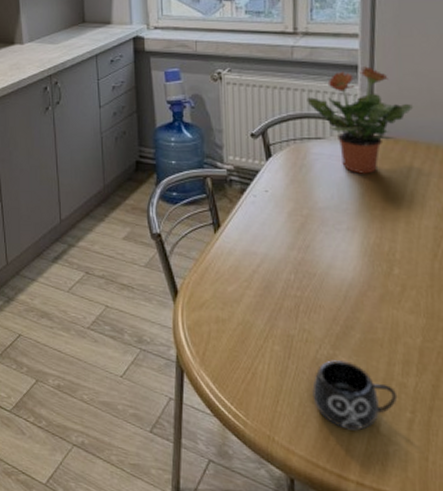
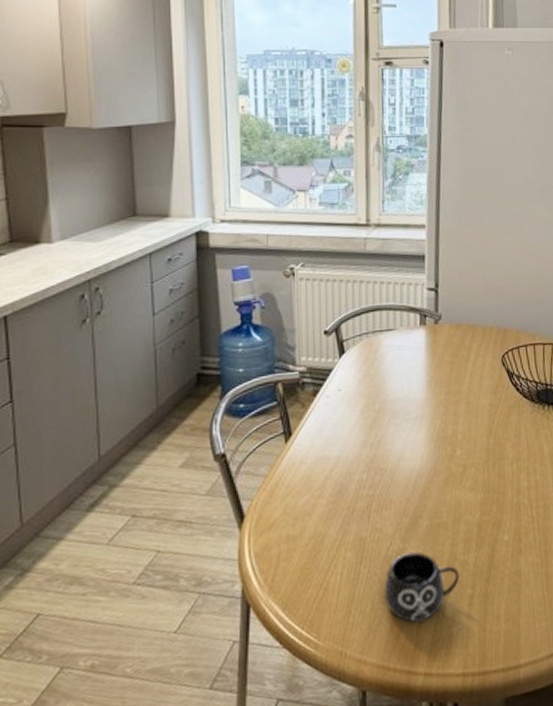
potted plant: present [307,66,414,174] -> none [379,256,472,362]

